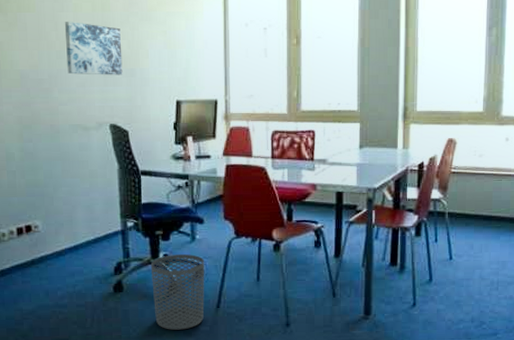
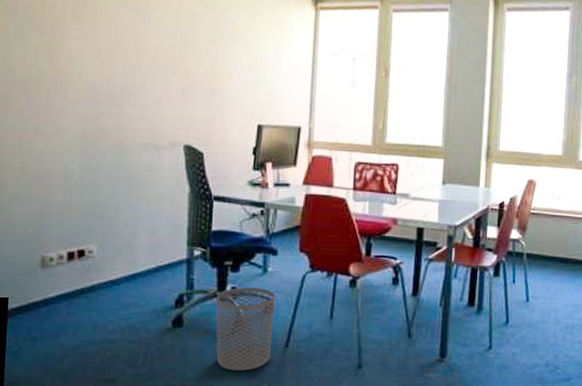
wall art: present [64,21,123,75] -> none [142,34,204,95]

